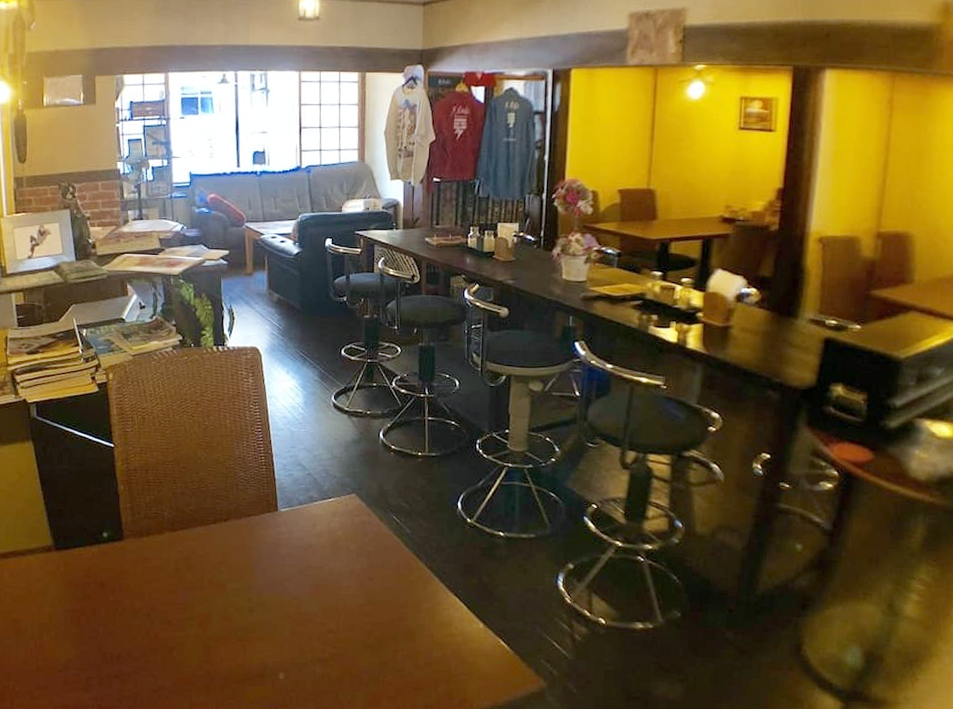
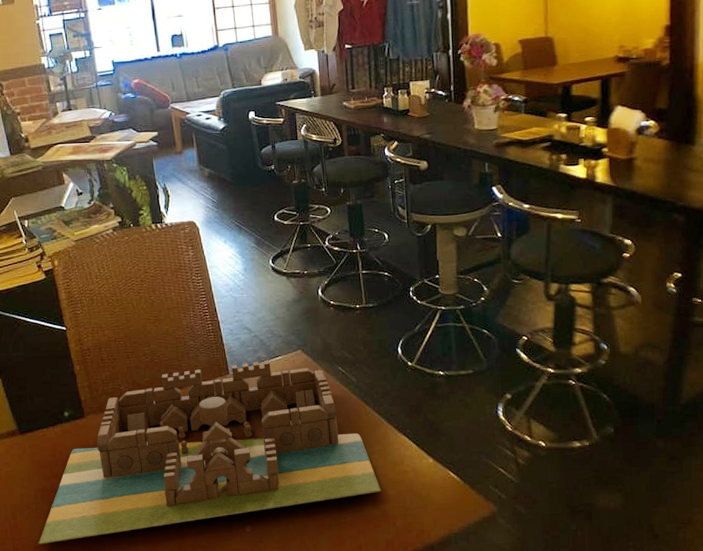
board game: none [62,500,426,668] -> present [38,360,382,545]

